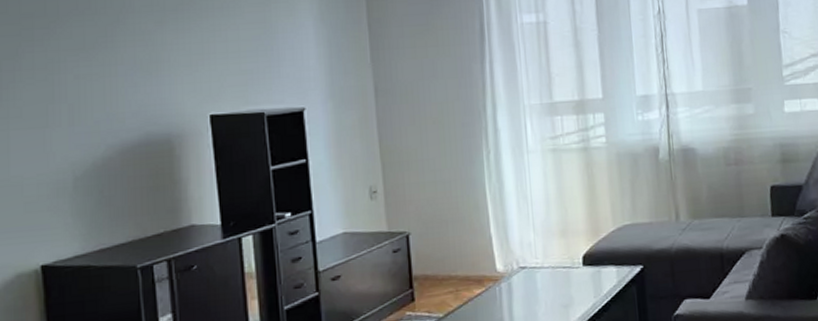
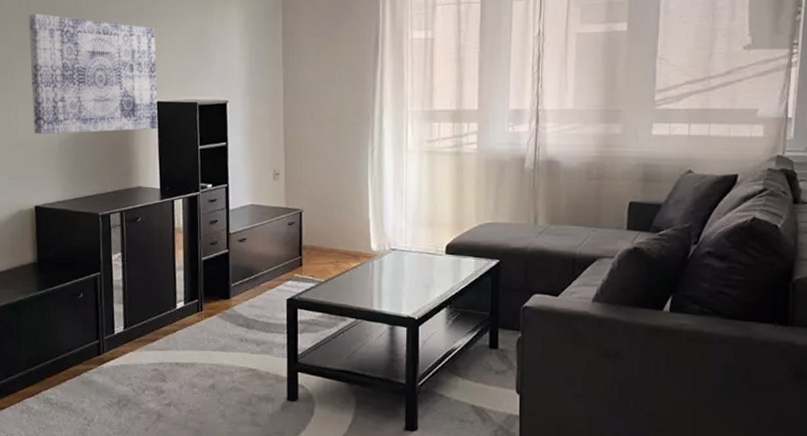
wall art: none [19,12,214,169] -> present [28,14,158,134]

